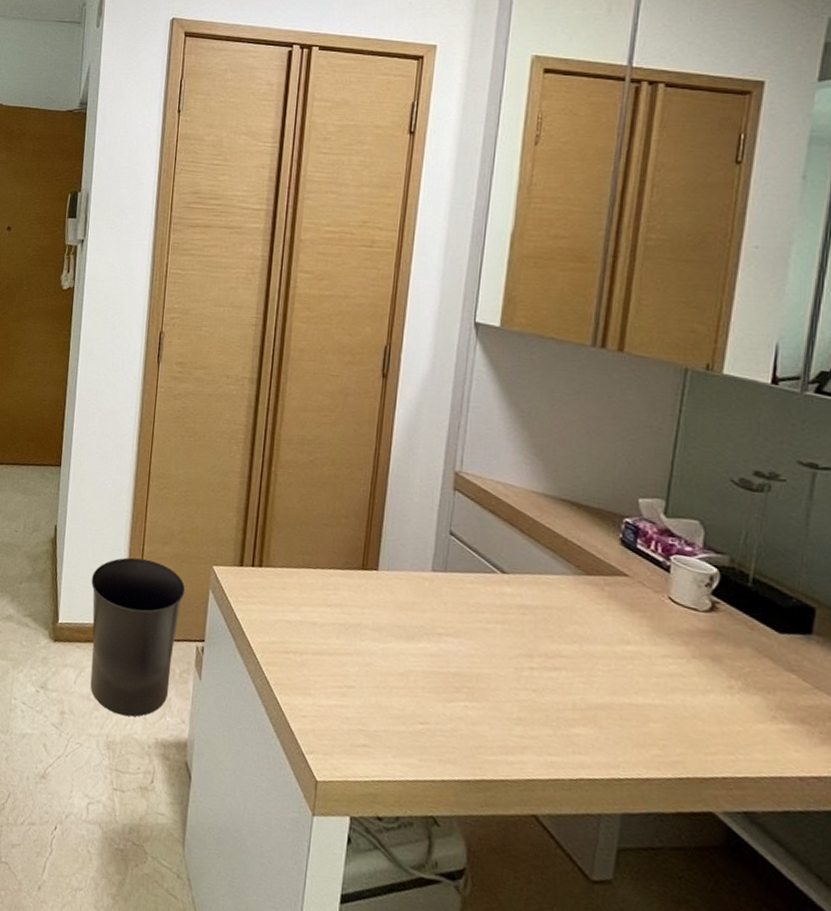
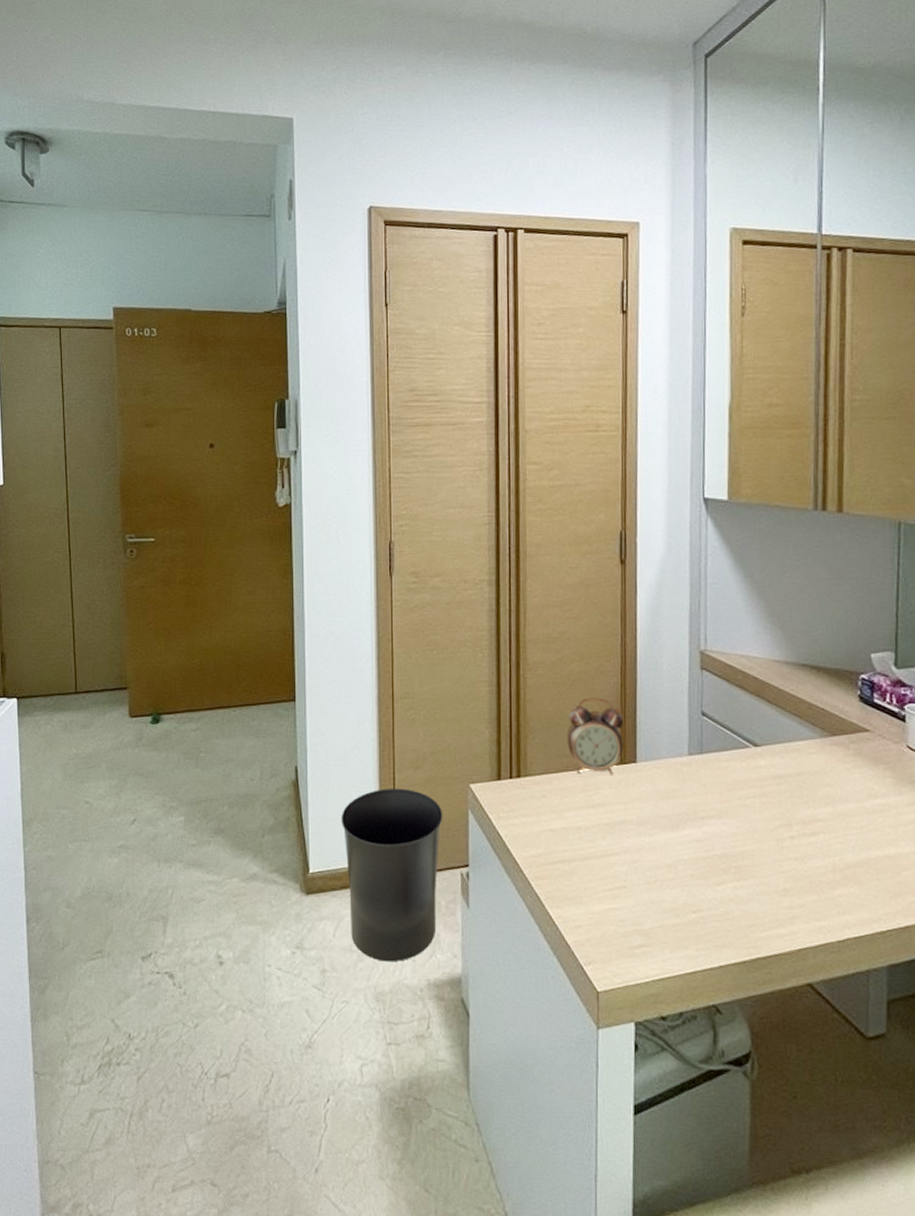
alarm clock: none [310,501,370,579] -> present [566,697,624,775]

